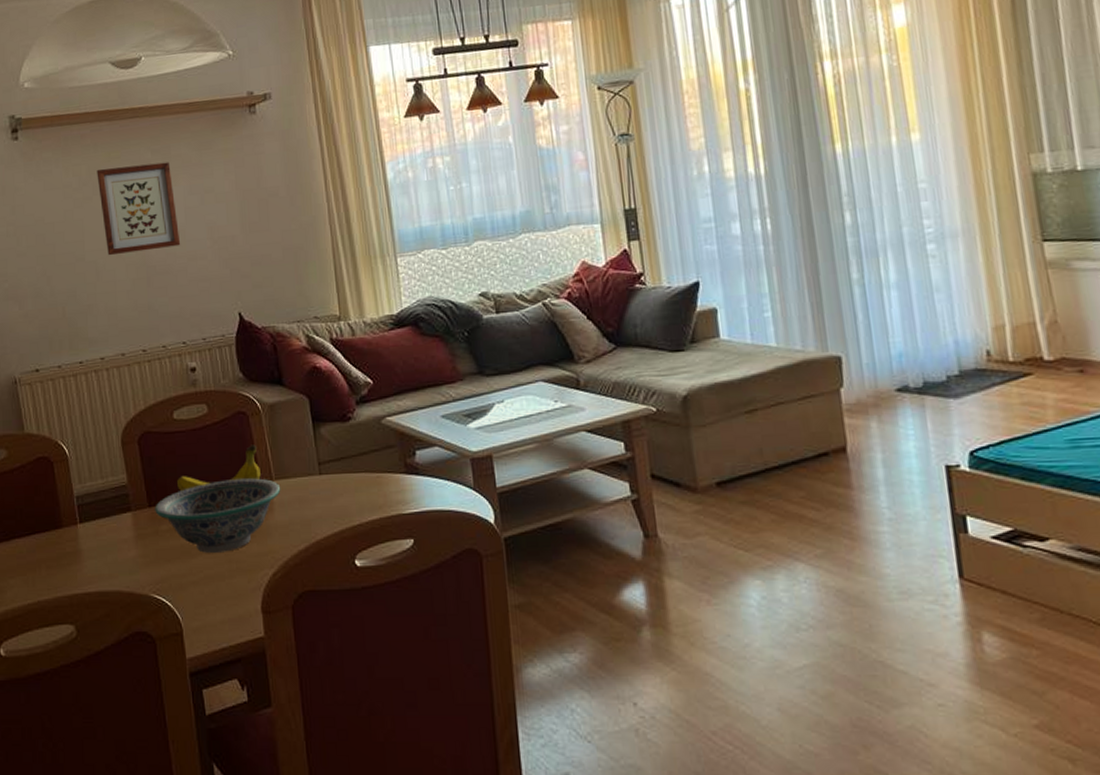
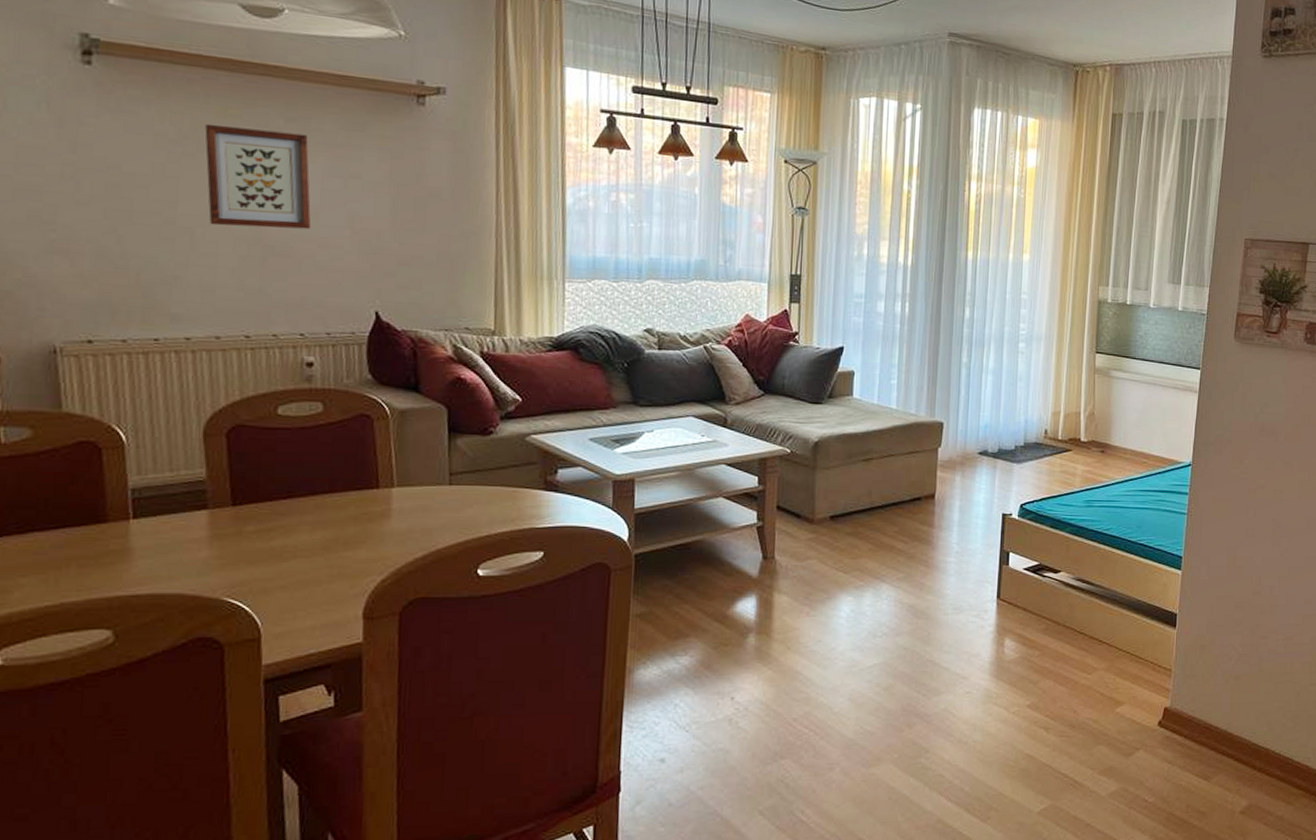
decorative bowl: present [155,478,281,553] -> none [240,483,403,557]
fruit: present [176,444,261,492] -> none [272,449,381,492]

